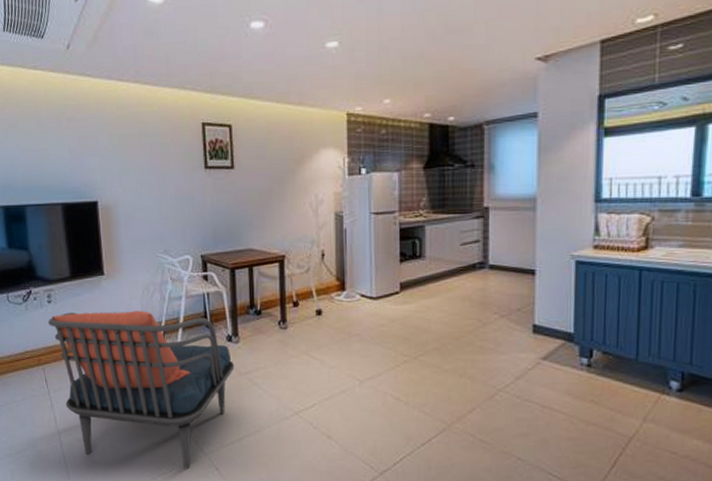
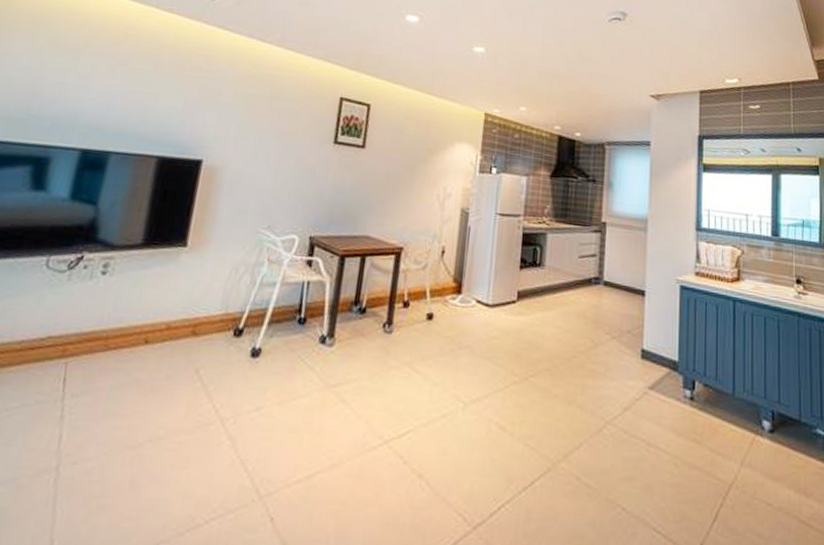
armchair: present [48,310,235,469] -> none [82,289,323,520]

